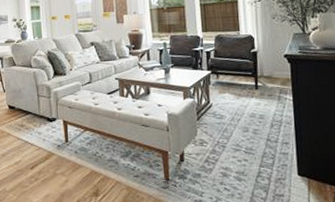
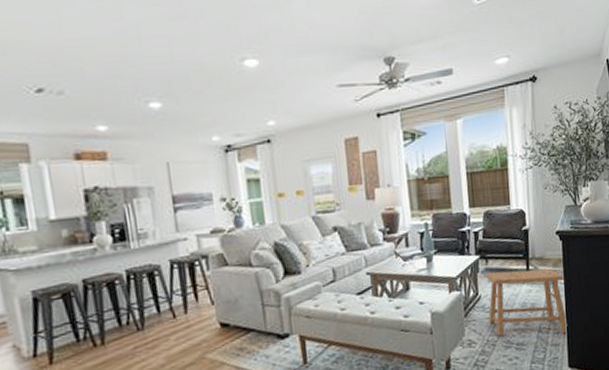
stool: none [216,85,297,145] -> present [485,268,568,337]

